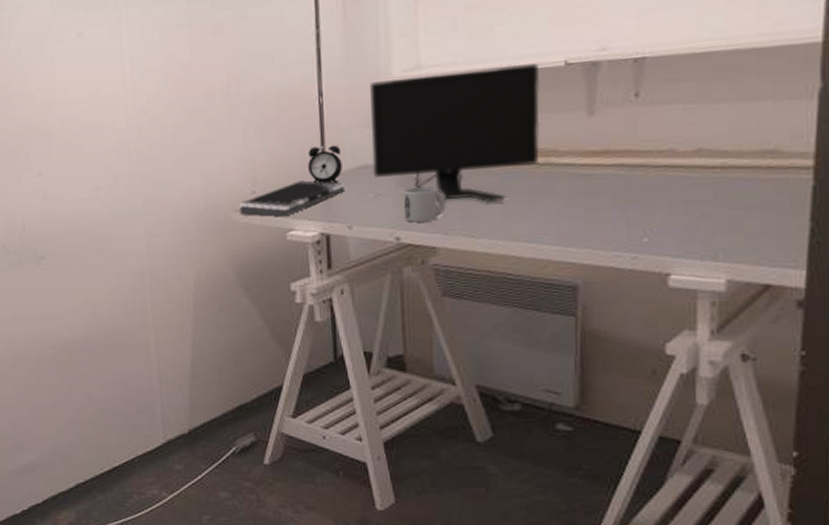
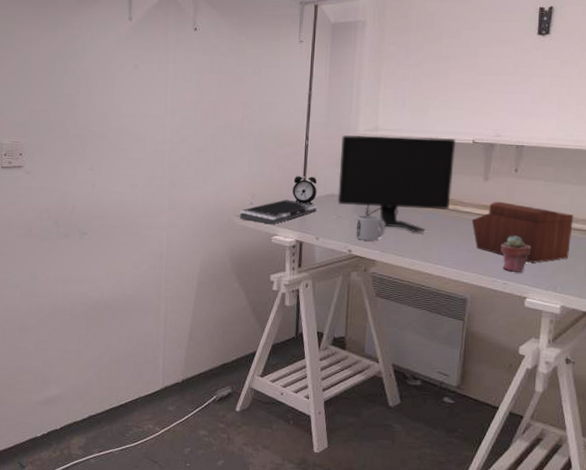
sewing box: none [573,142,736,224] -> present [471,201,574,263]
potted succulent: none [622,187,671,240] -> present [500,235,531,272]

